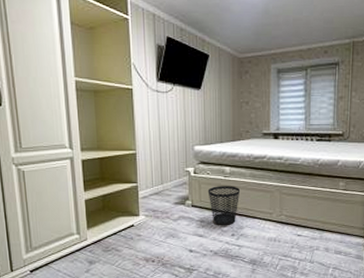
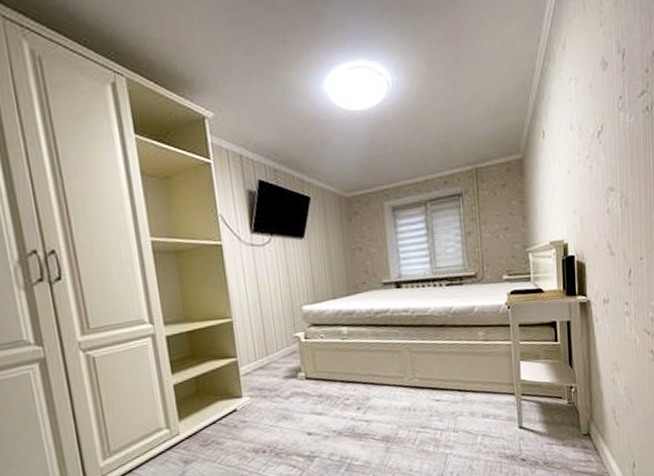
wastebasket: present [207,186,239,225] -> none [323,349,362,399]

